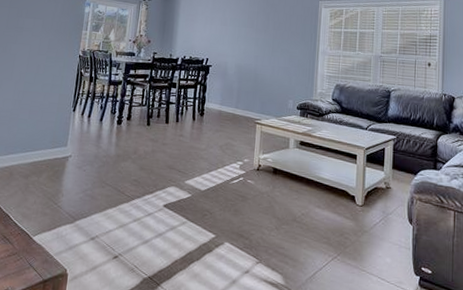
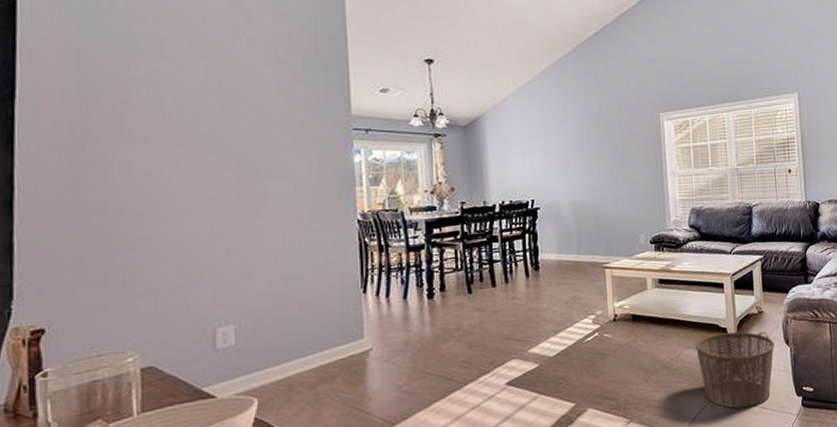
basket: none [324,199,398,275] -> present [694,331,775,409]

